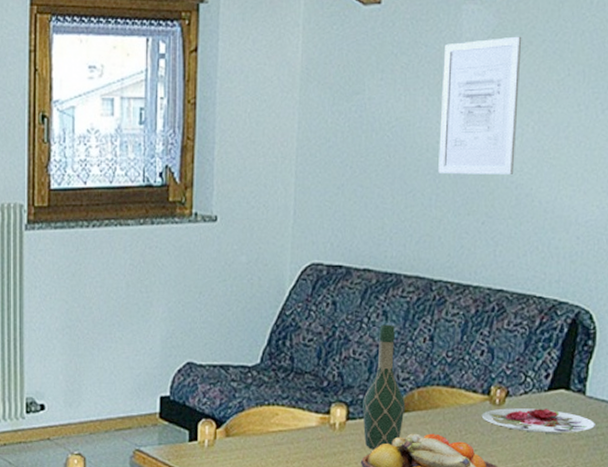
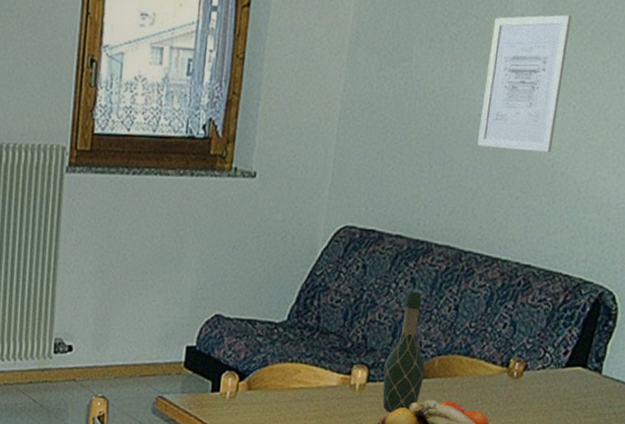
plate: present [481,408,595,433] -> none [498,381,608,410]

